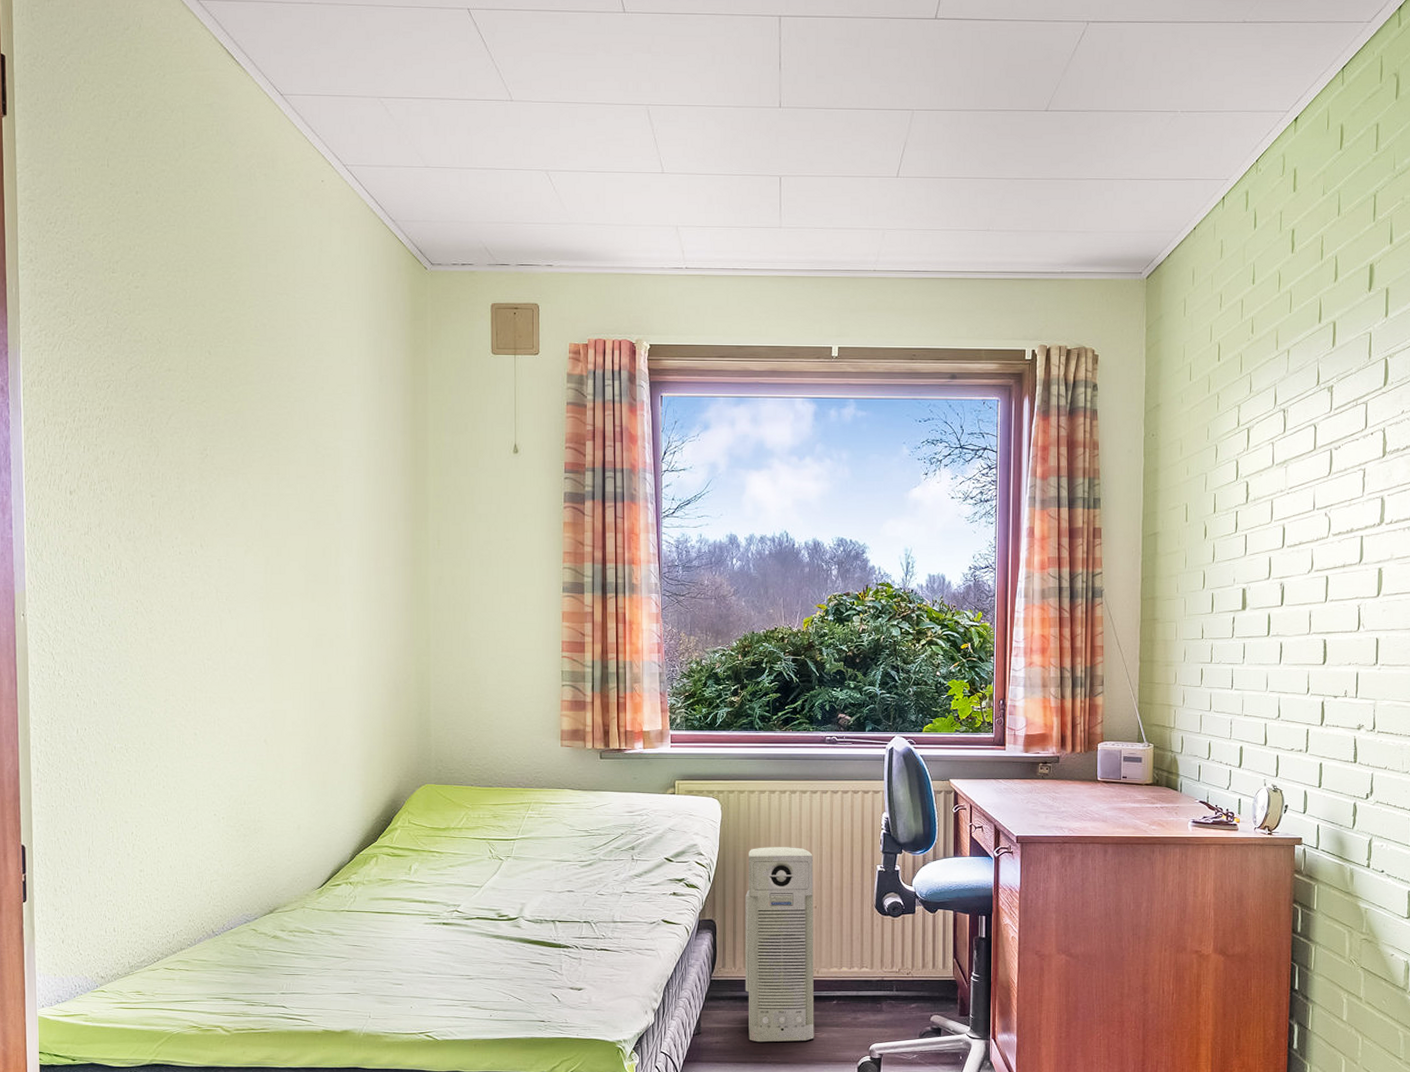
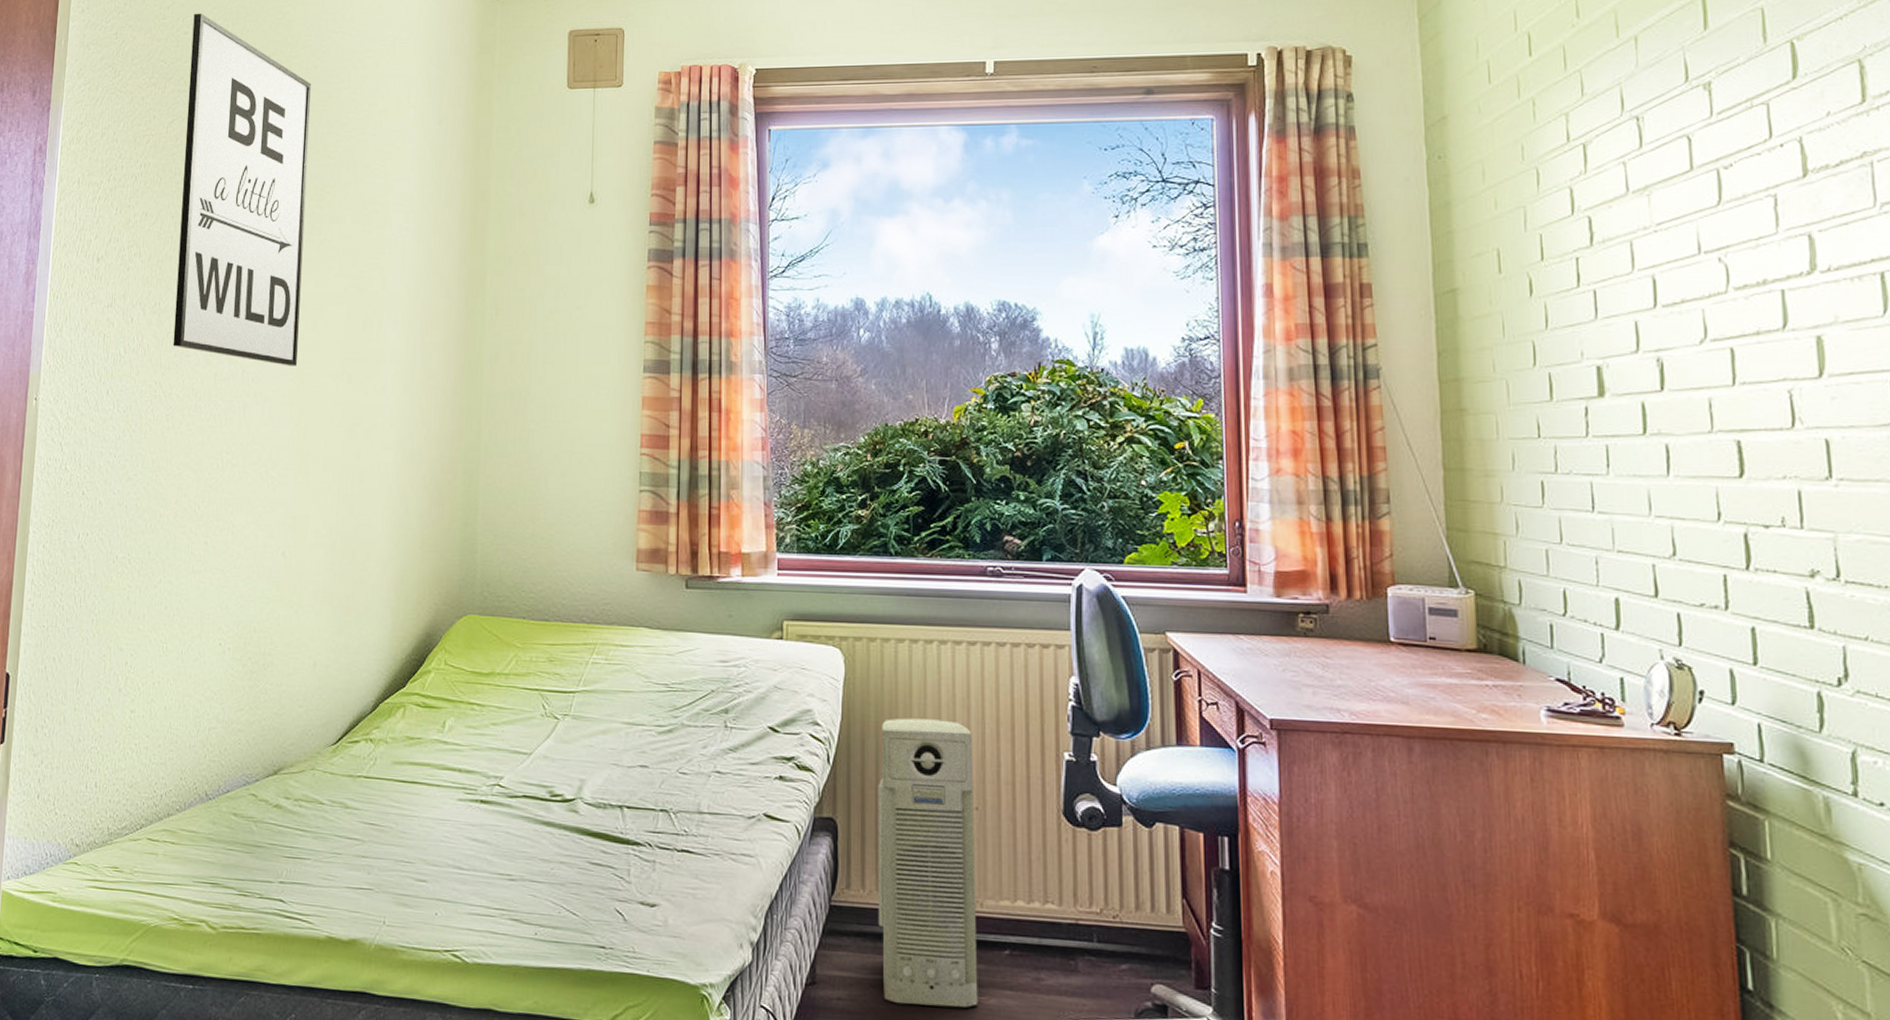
wall art: none [143,269,265,587] -> present [173,13,311,366]

